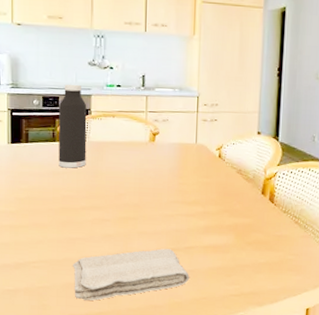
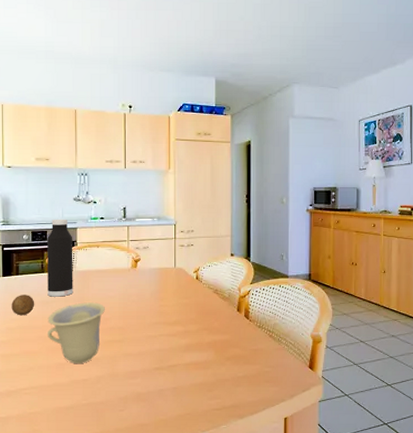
fruit: none [20,164,45,186] -> present [11,295,35,316]
cup: none [58,175,120,240] -> present [48,302,105,364]
washcloth: present [72,249,189,301] -> none [61,368,173,423]

